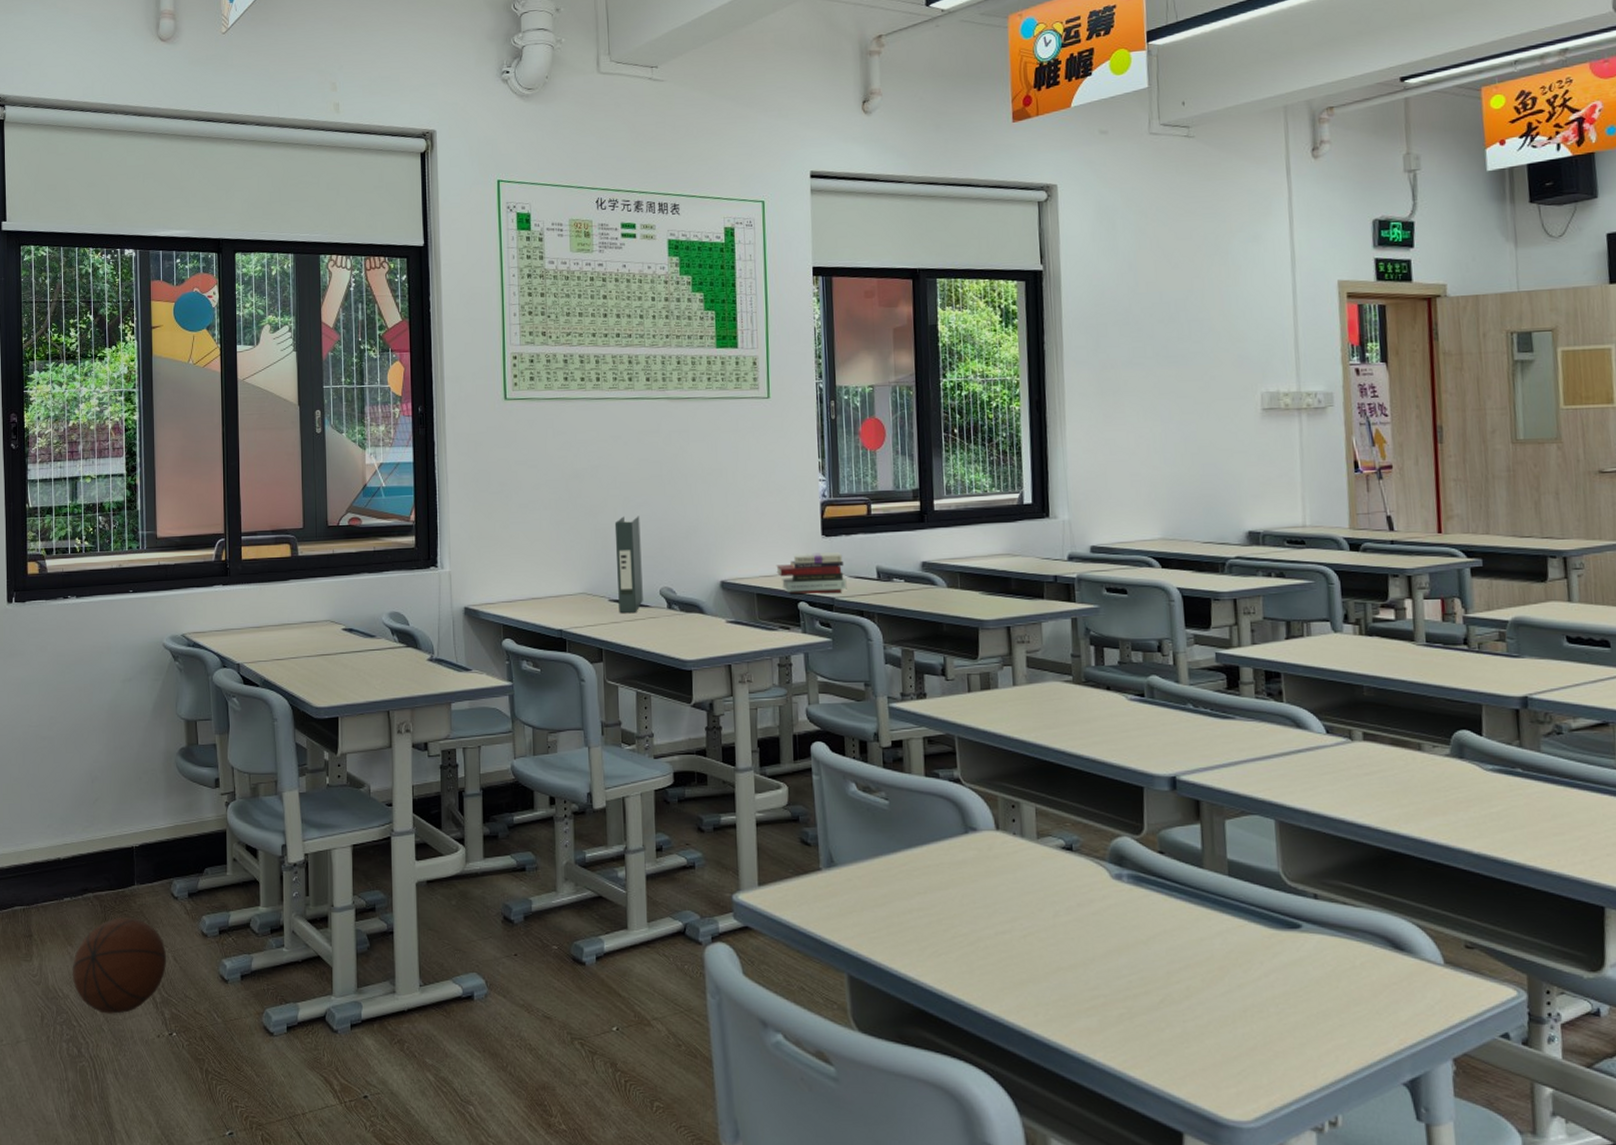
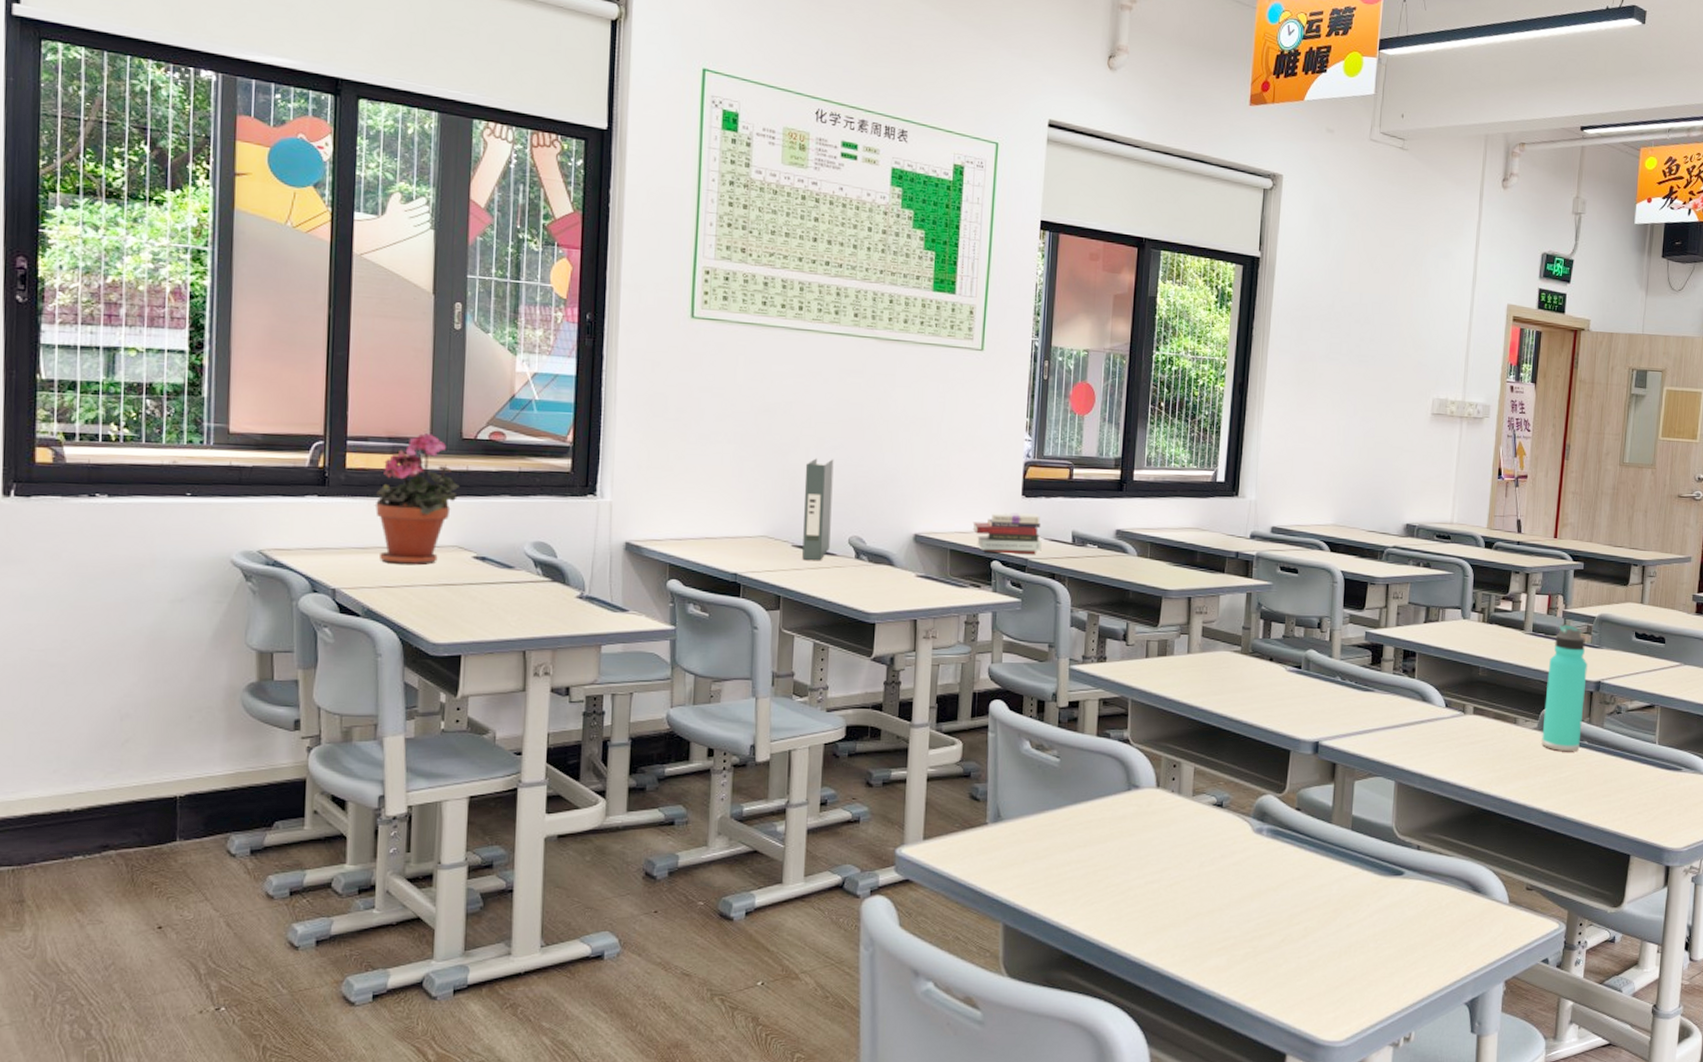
basketball: present [72,917,167,1014] -> none [81,878,217,989]
potted plant: none [265,524,328,640] -> present [375,433,460,566]
thermos bottle: none [1454,632,1512,781] -> present [1541,624,1588,751]

